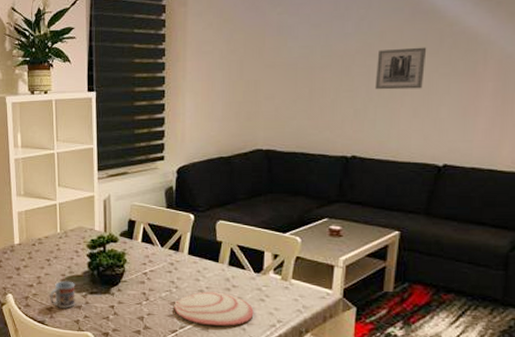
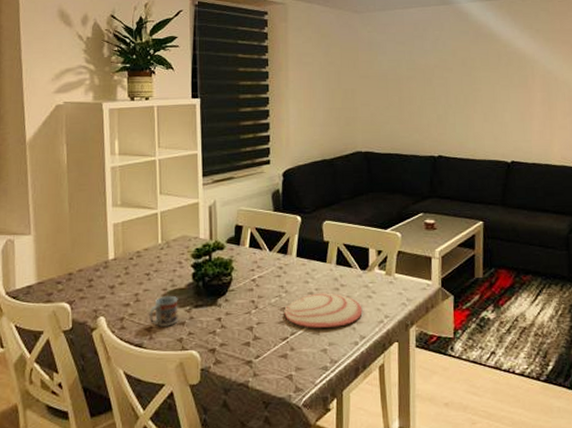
wall art: present [374,47,427,90] -> none [452,63,490,98]

